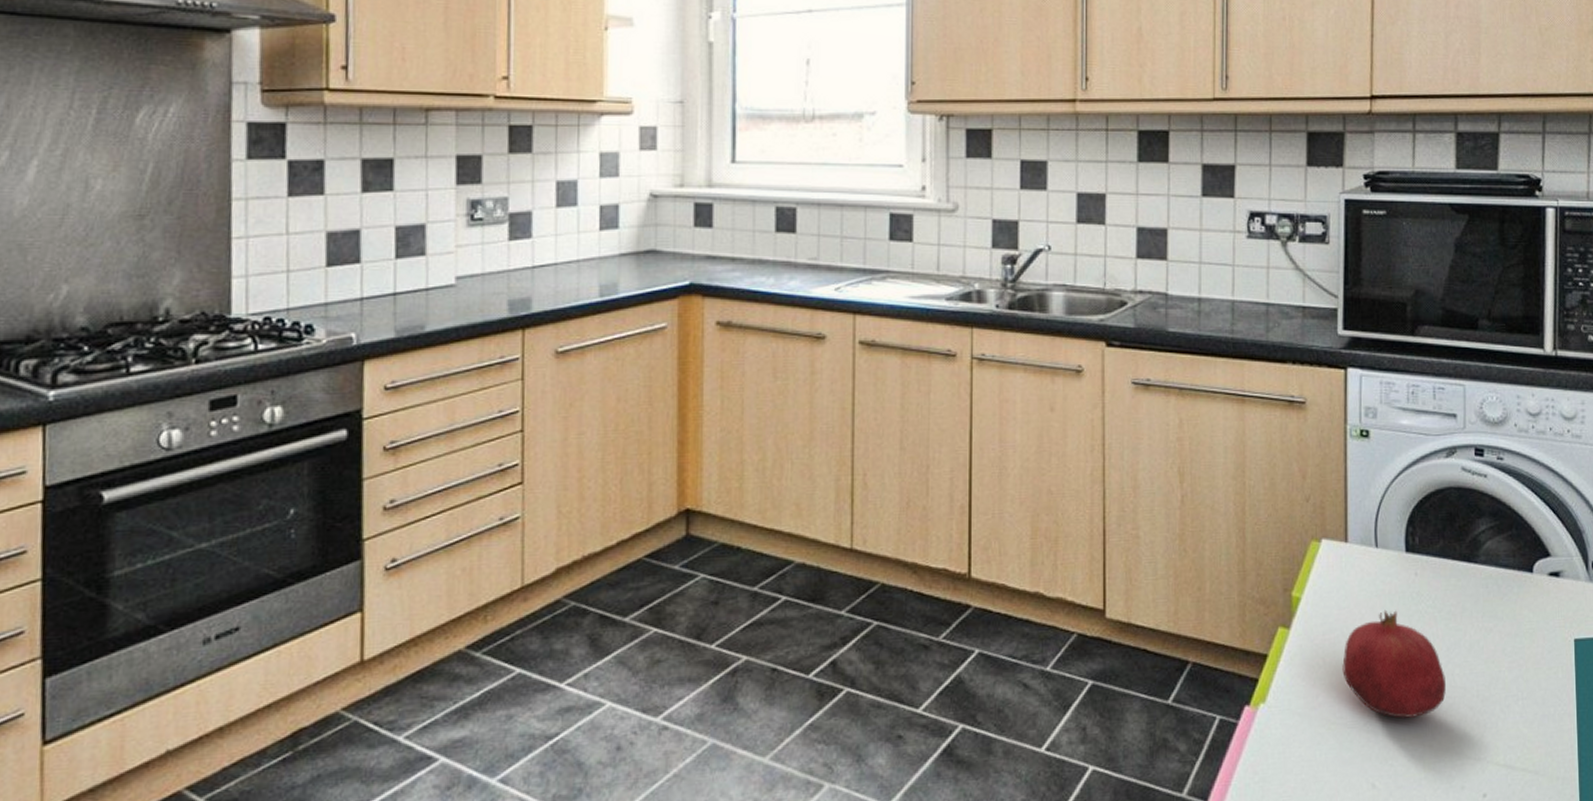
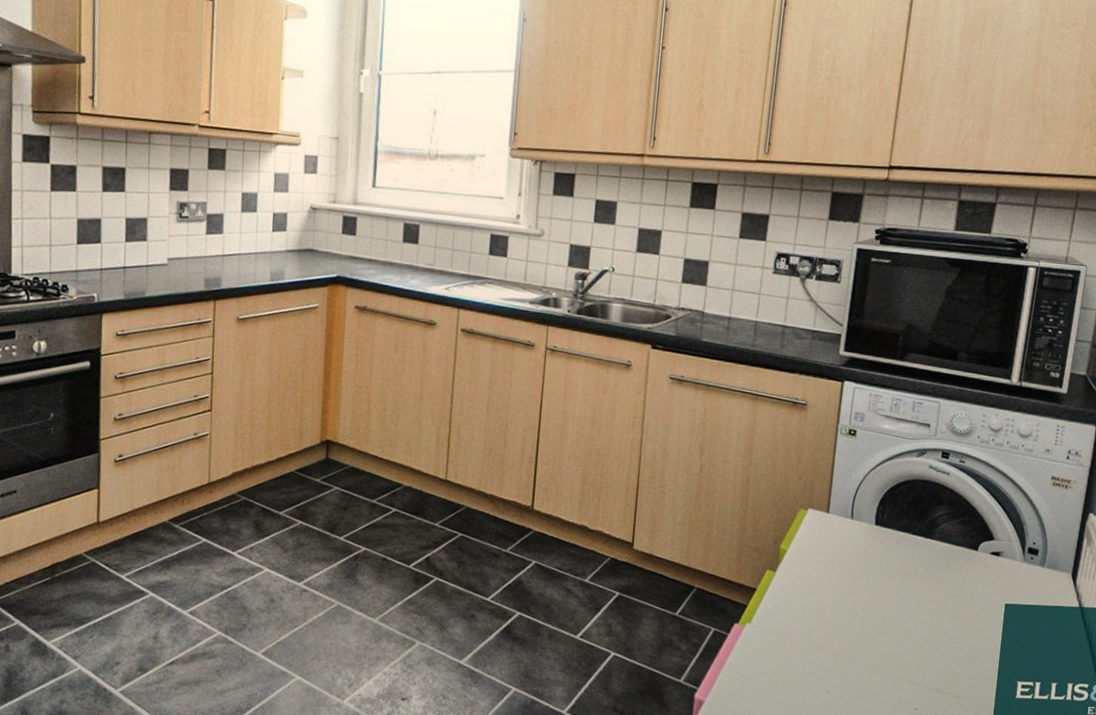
fruit: present [1342,609,1446,718] -> none [814,566,896,647]

